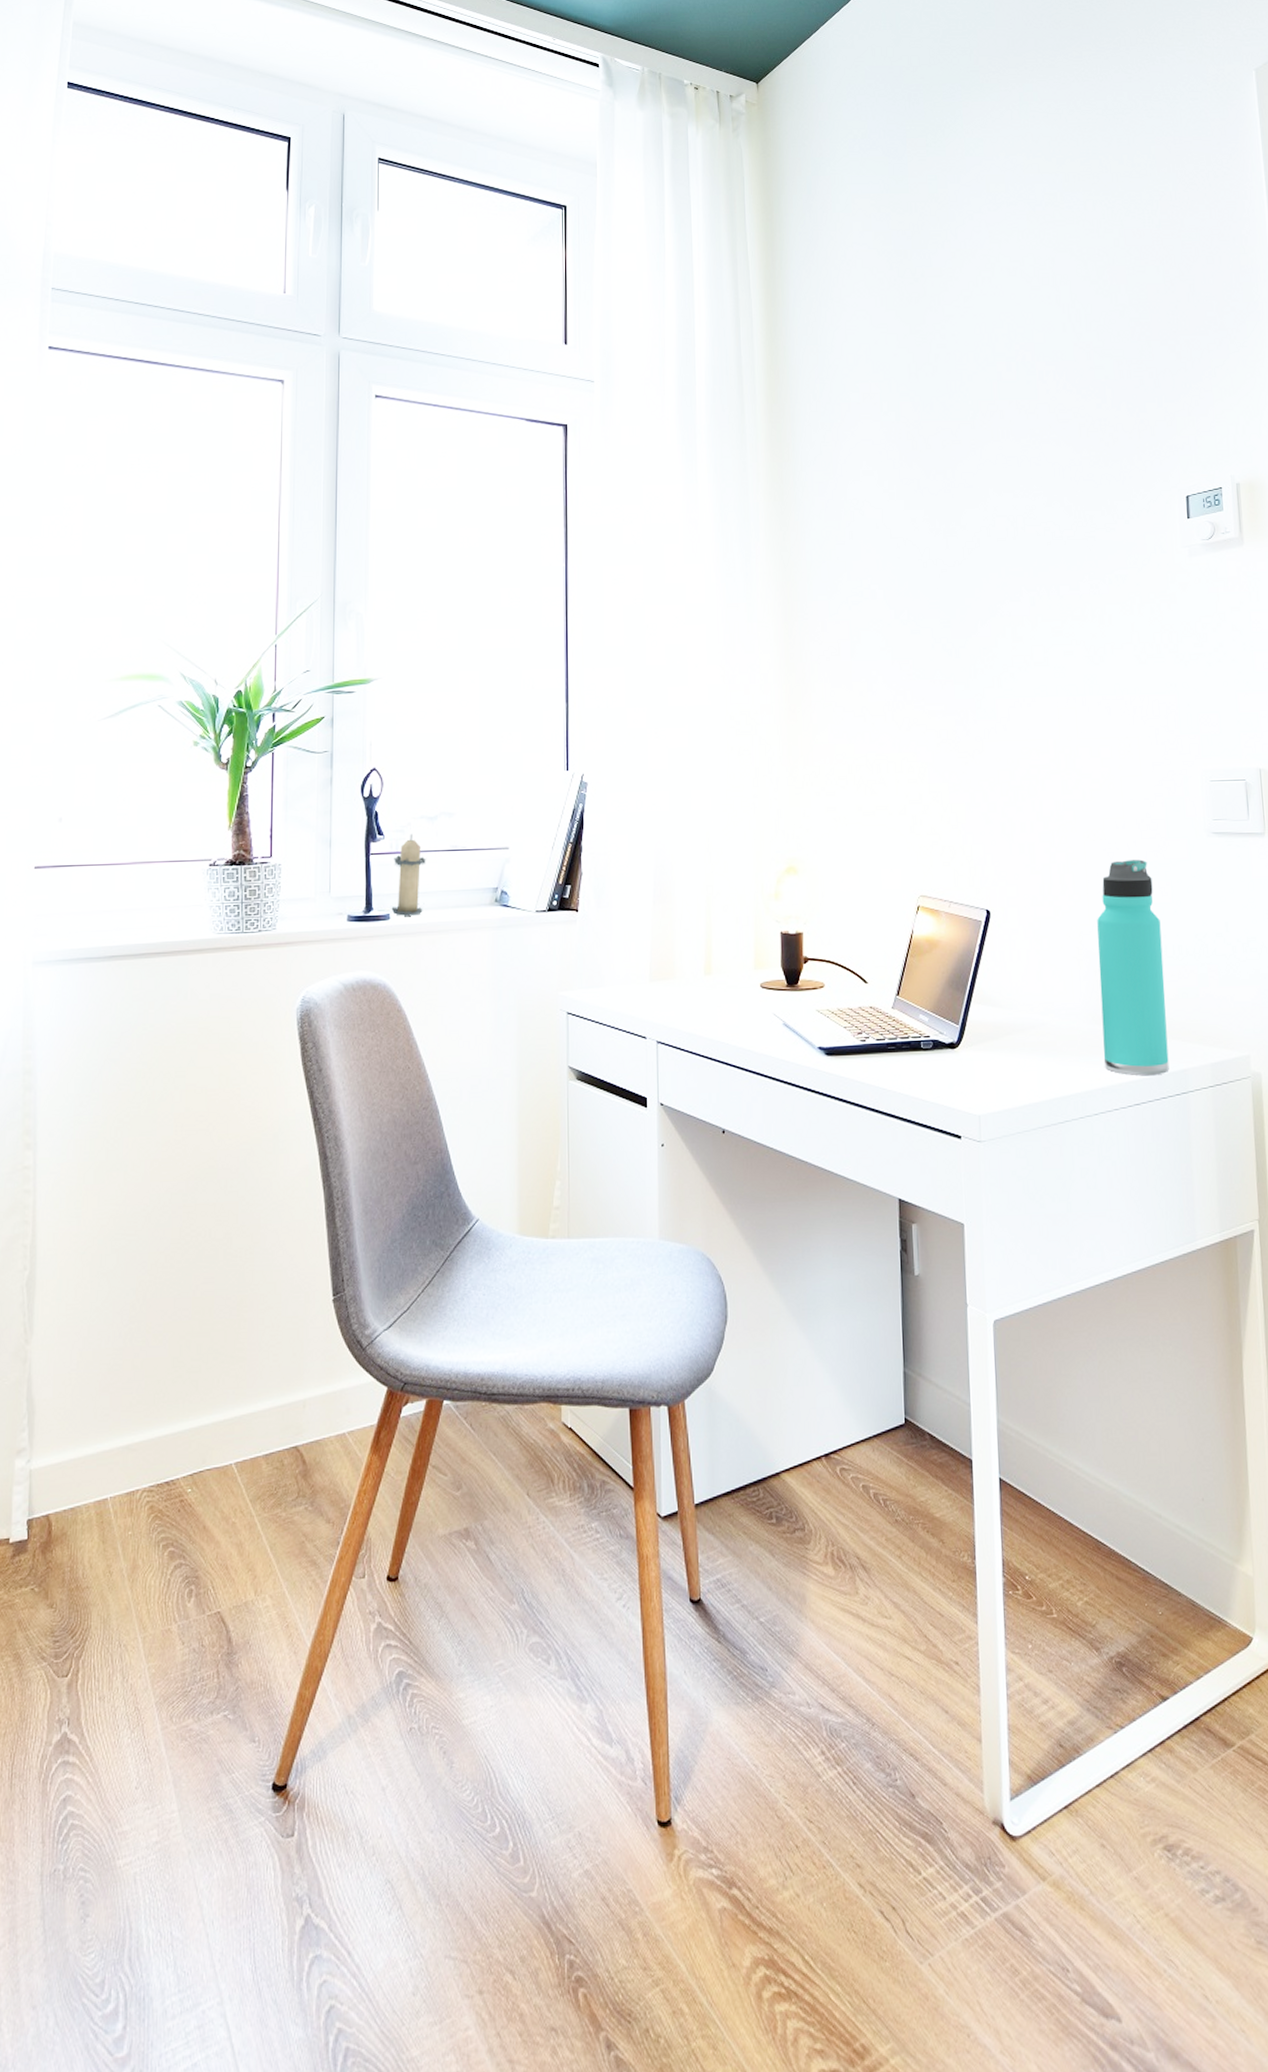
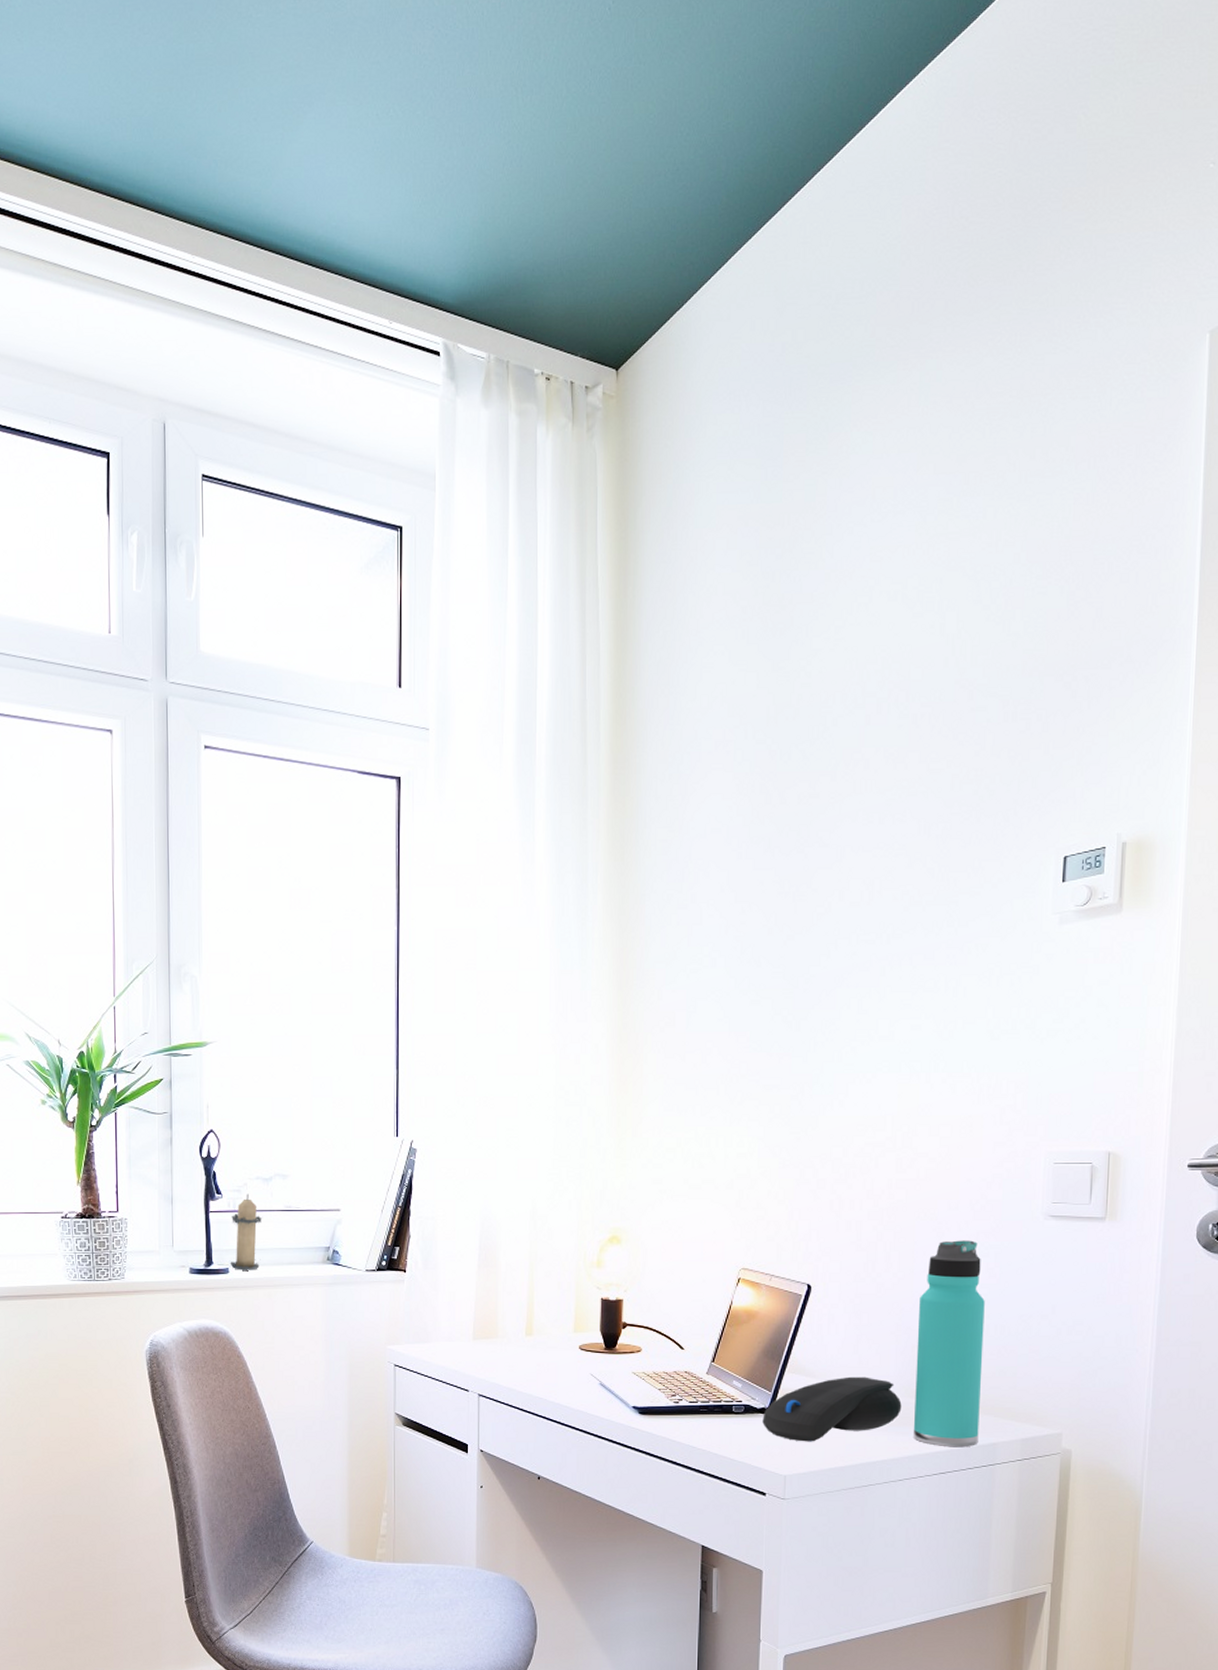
computer mouse: none [952,1004,1090,1078] -> present [762,1376,902,1442]

